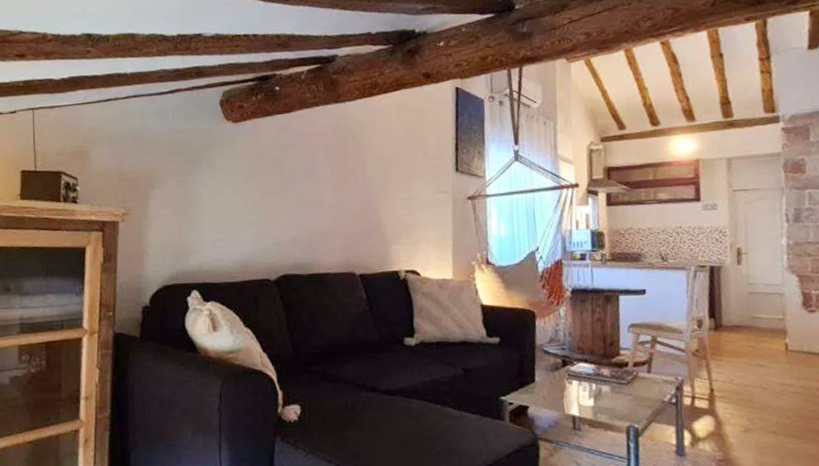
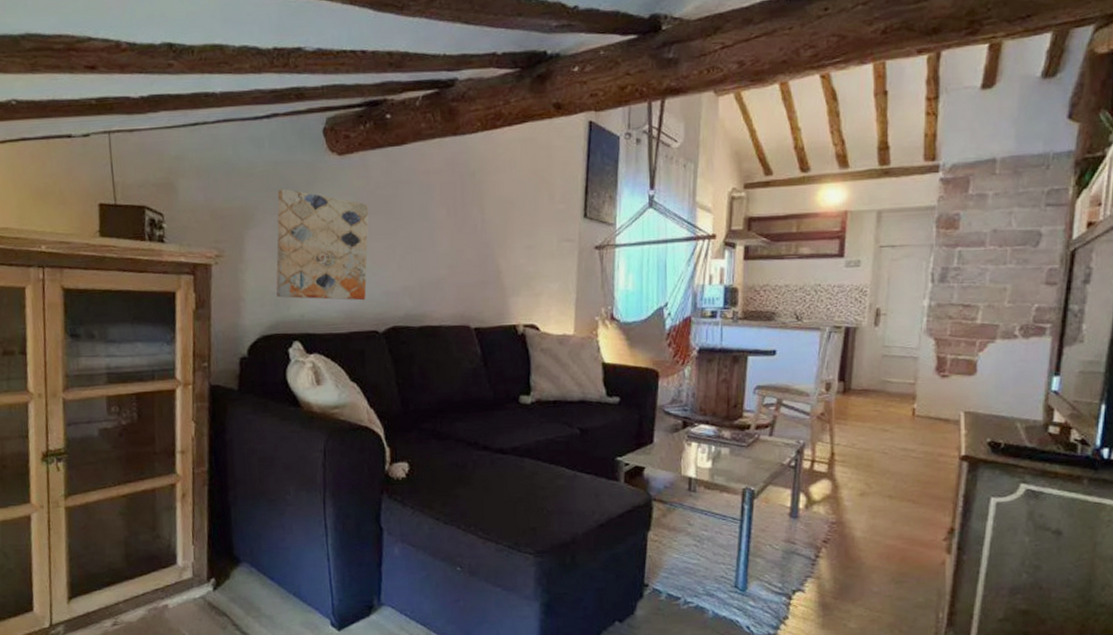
wall art: none [177,153,261,252] -> present [276,188,369,301]

